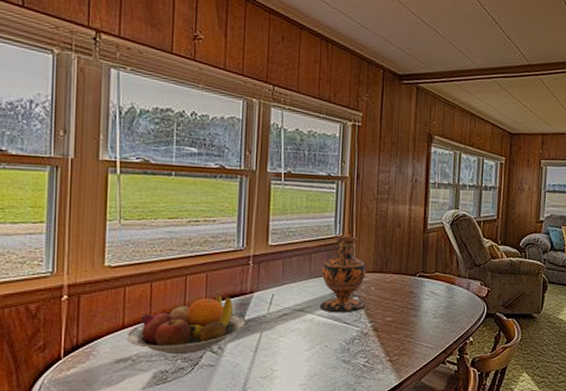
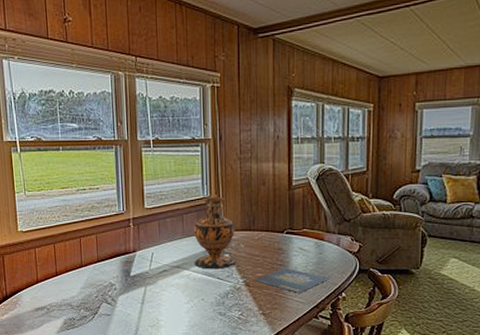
fruit bowl: present [126,294,246,355] -> none [40,253,132,305]
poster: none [383,311,458,338] -> present [255,267,330,293]

